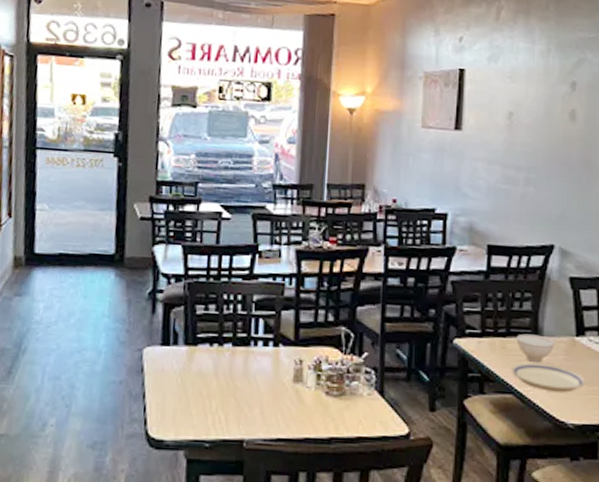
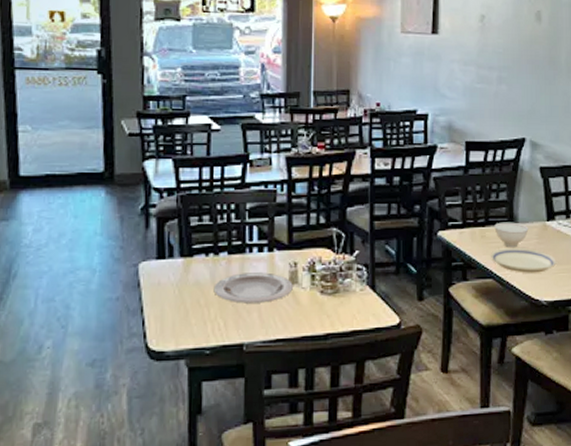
plate: none [216,366,297,399] -> present [213,272,293,304]

